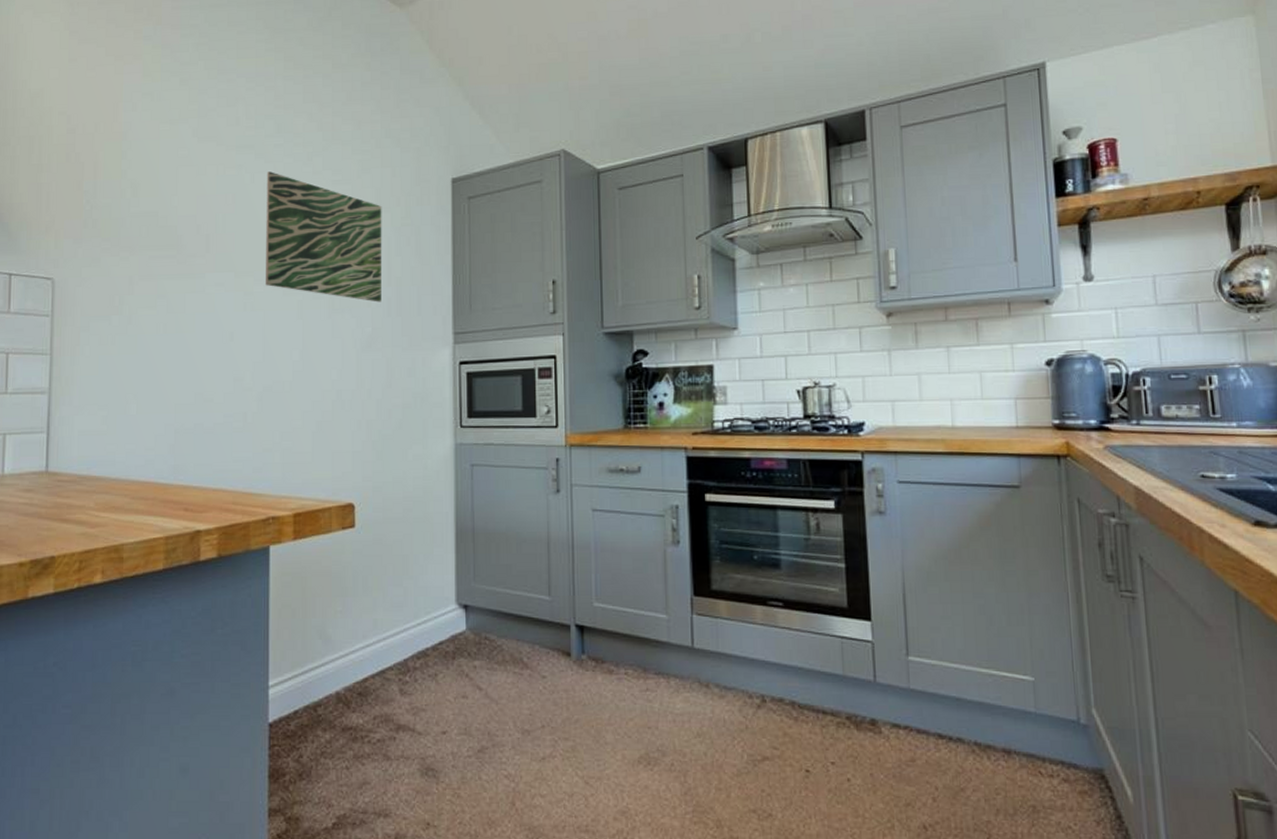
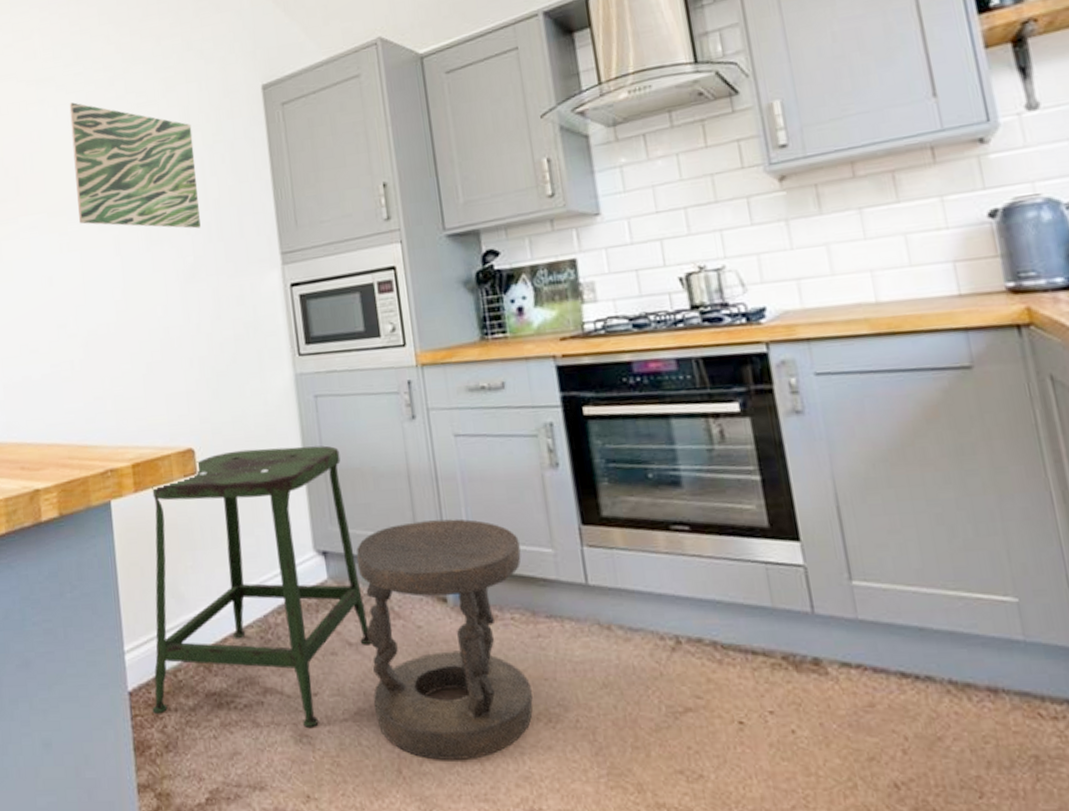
stool: none [290,508,500,762] -> present [152,445,372,727]
stool: none [494,583,639,795] -> present [356,519,533,760]

